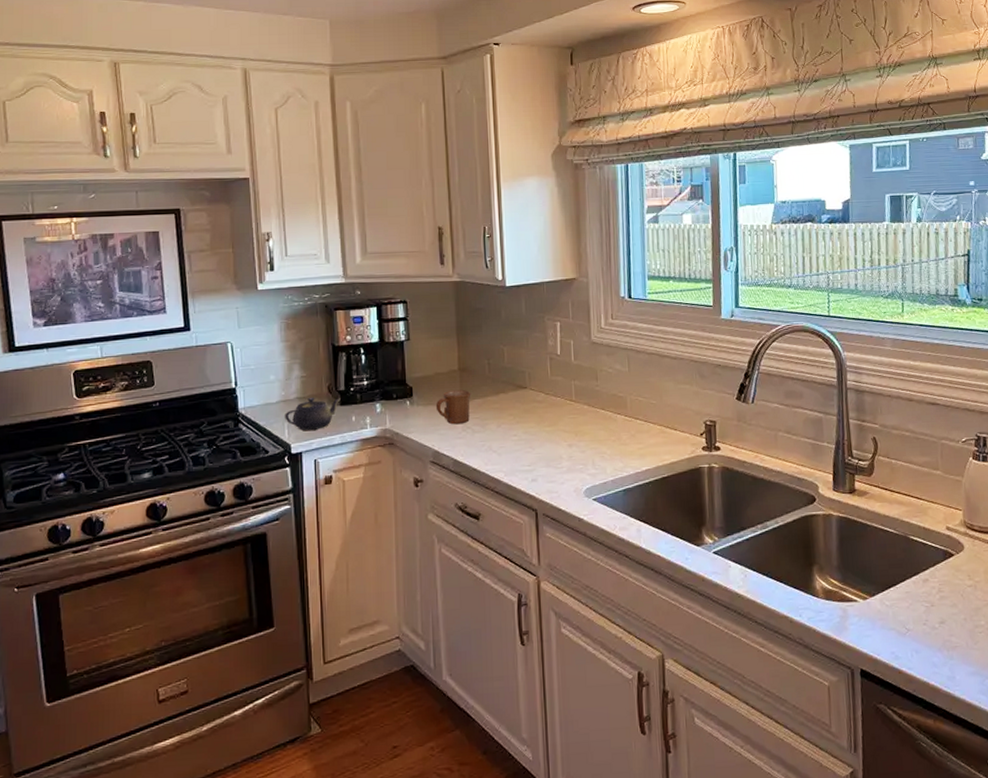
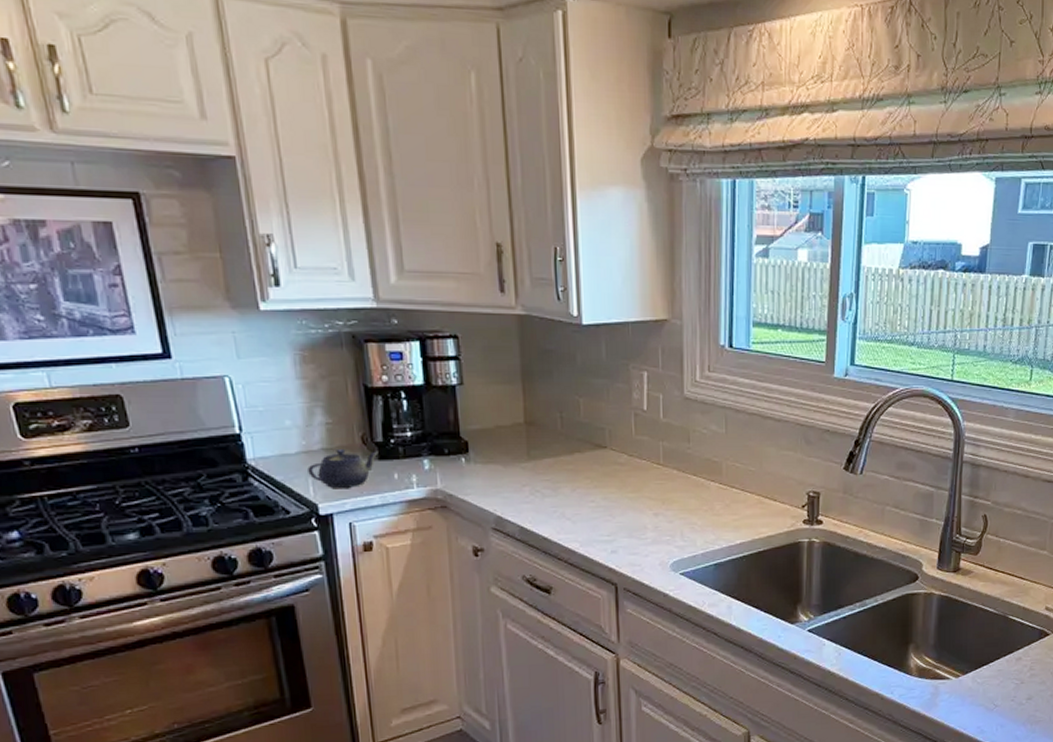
mug: present [435,389,471,425] -> none [497,446,540,487]

